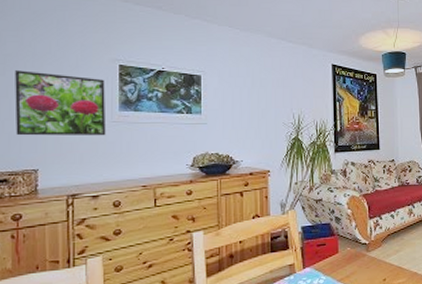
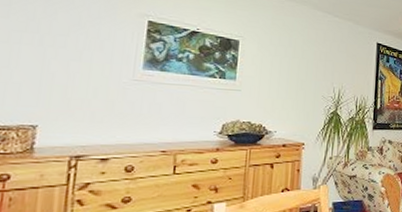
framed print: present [15,70,106,136] -> none [14,14,130,95]

